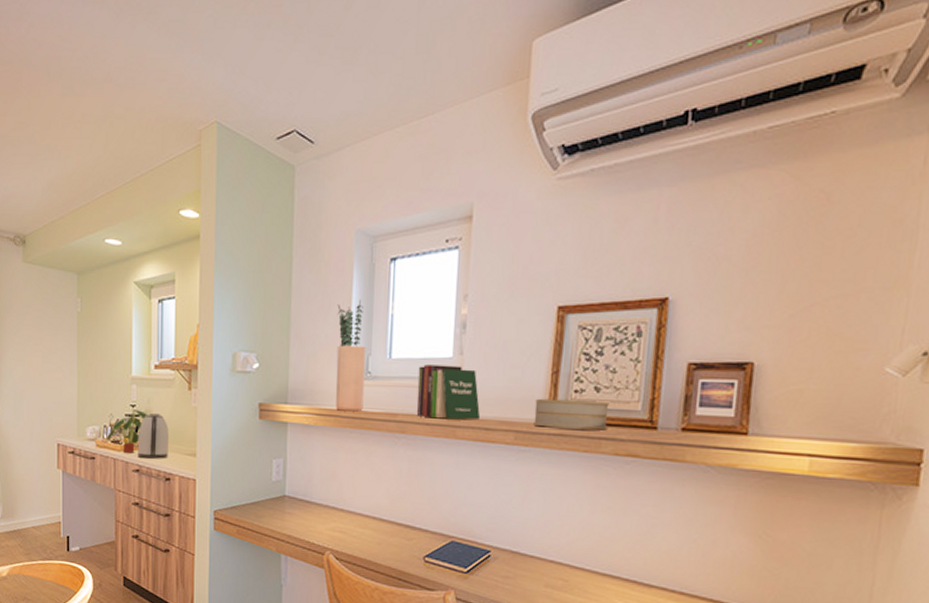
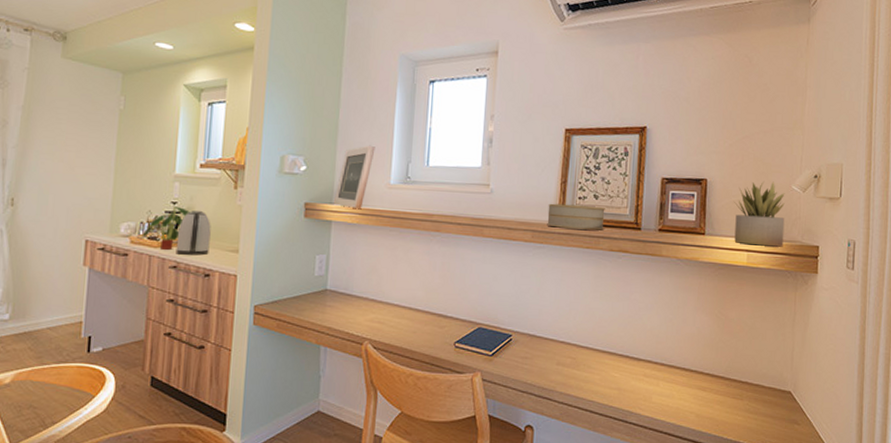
picture frame: none [288,337,331,410] -> present [333,145,376,210]
vase: present [335,299,366,412] -> none [378,114,406,212]
books: present [416,364,481,421] -> none [449,172,504,221]
succulent plant: none [791,362,874,451] -> present [734,181,785,247]

